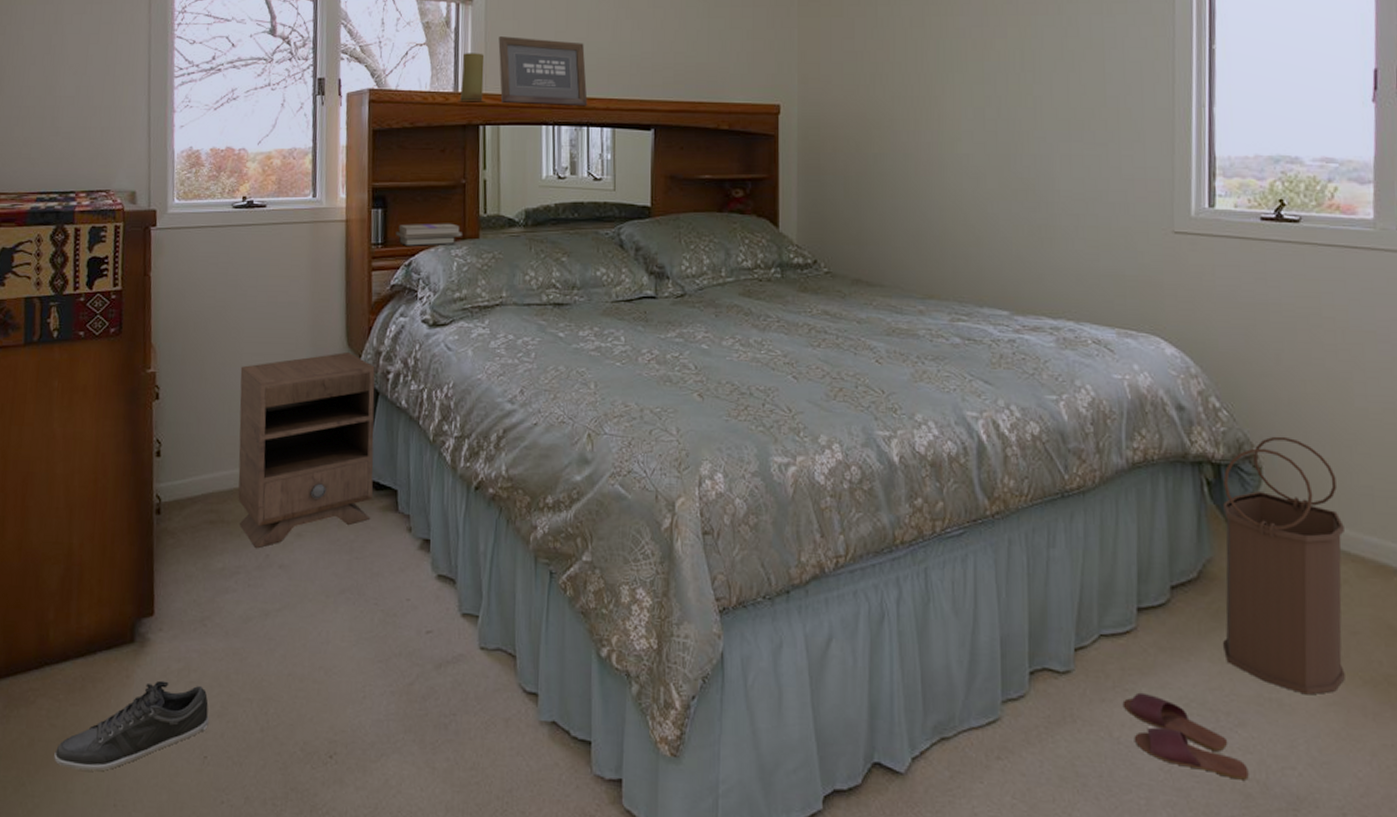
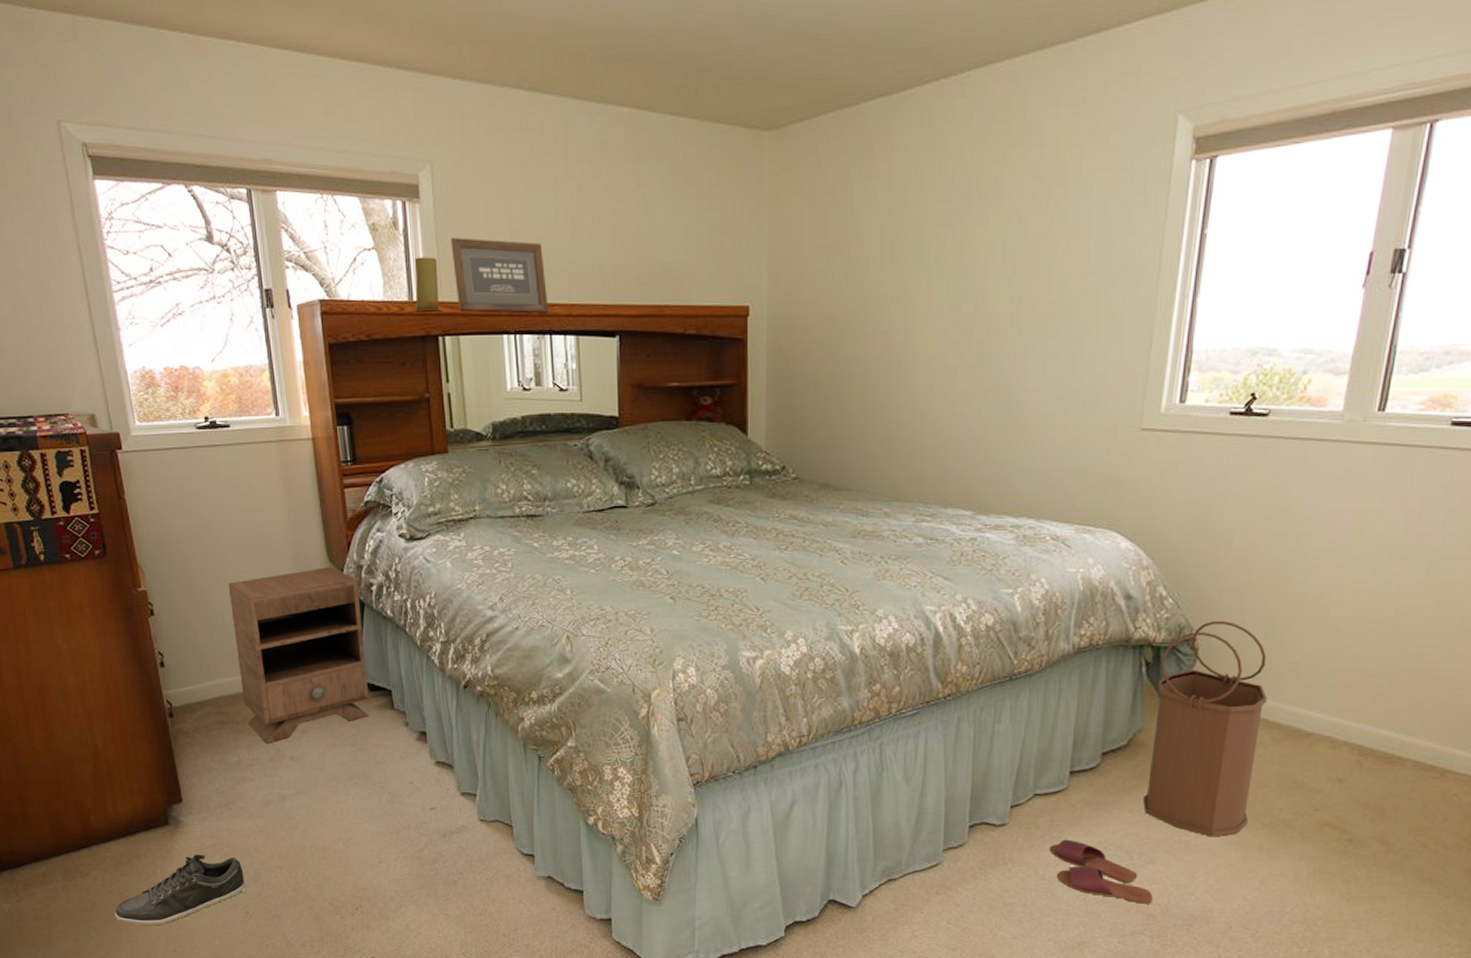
books: present [395,223,462,246] -> none [364,438,431,463]

